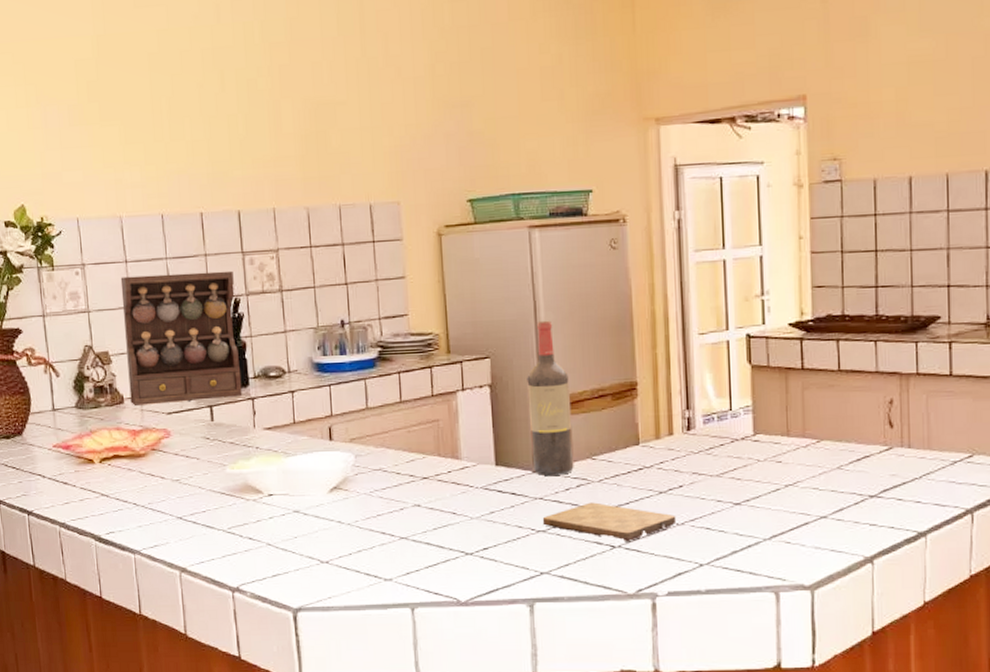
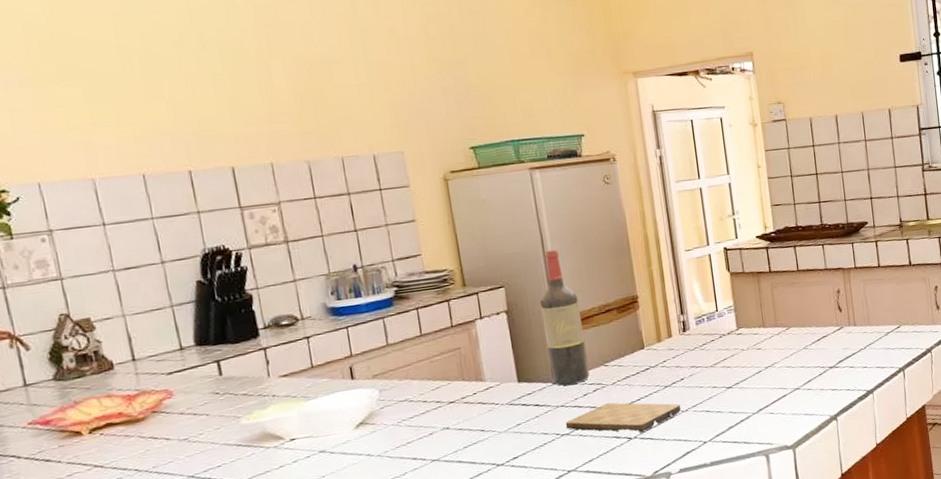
spice rack: present [120,270,243,405] -> none [98,226,253,370]

